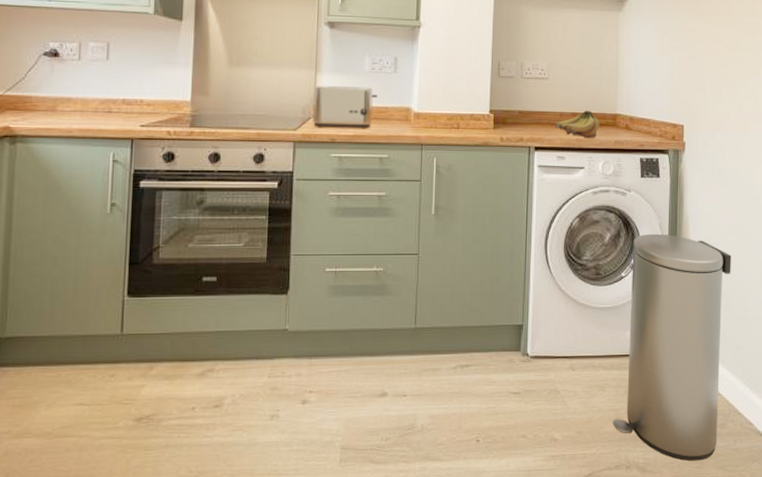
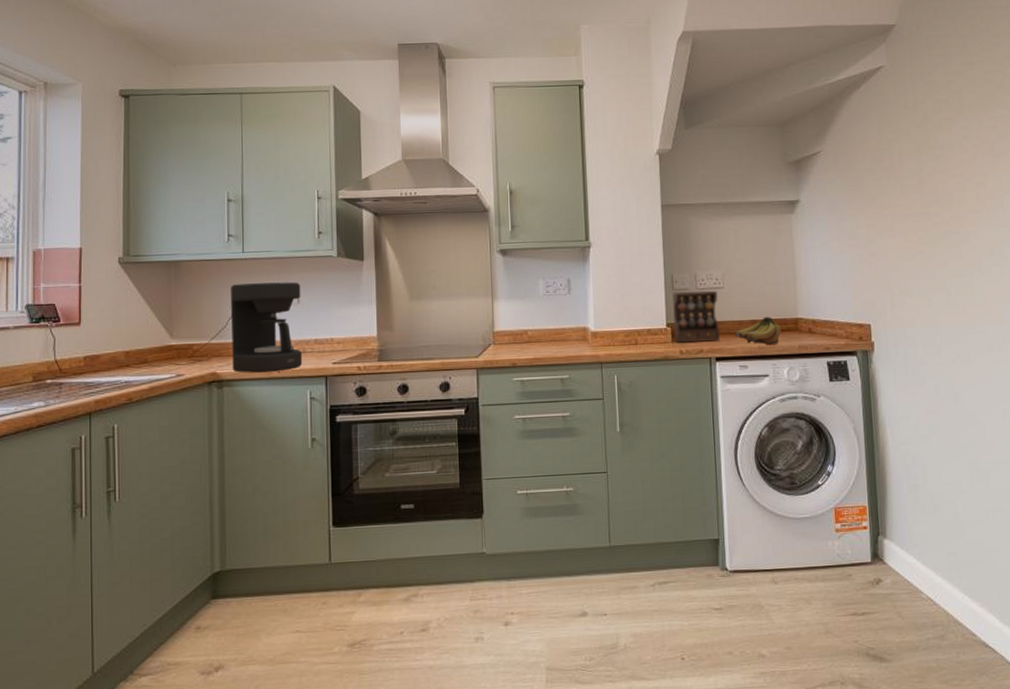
coffee maker: none [28,34,112,131] -> present [231,282,303,373]
toaster: present [312,86,377,130] -> none [492,310,554,354]
spice rack: none [496,79,542,132] -> present [672,290,720,343]
pedal bin: present [613,233,731,461] -> none [822,438,938,676]

